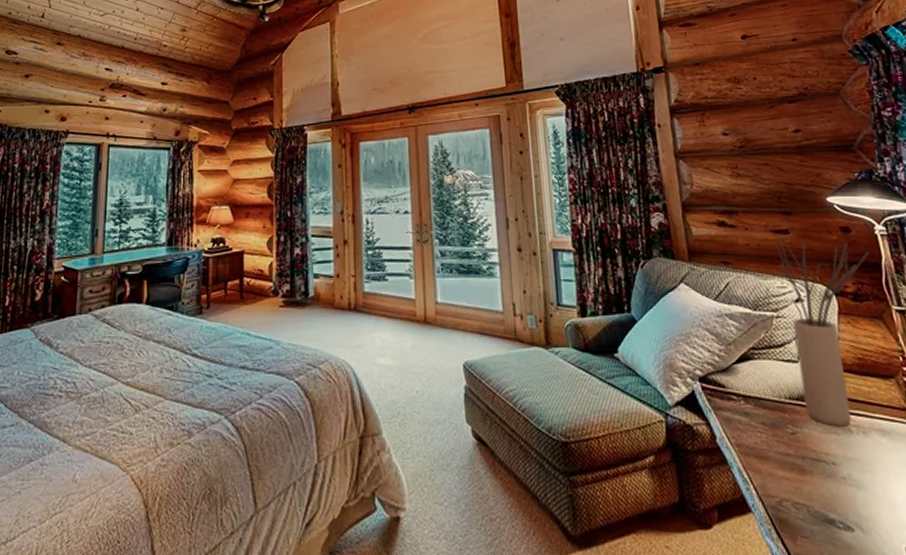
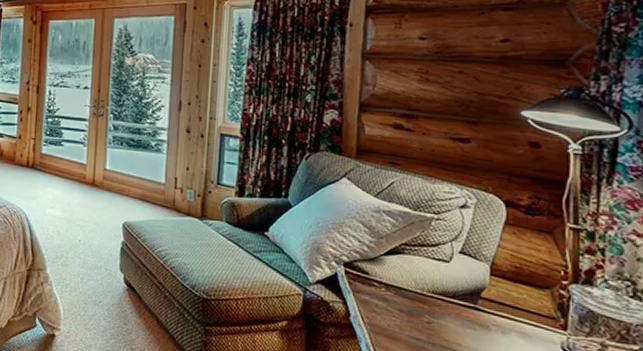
vase: present [775,233,870,427] -> none [447,141,556,325]

